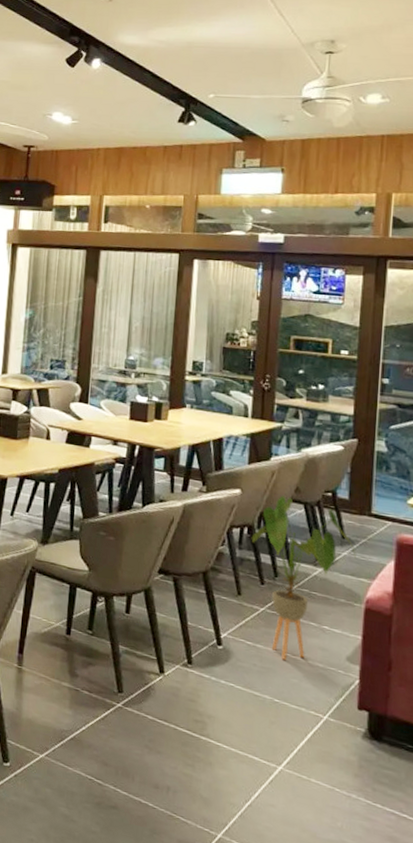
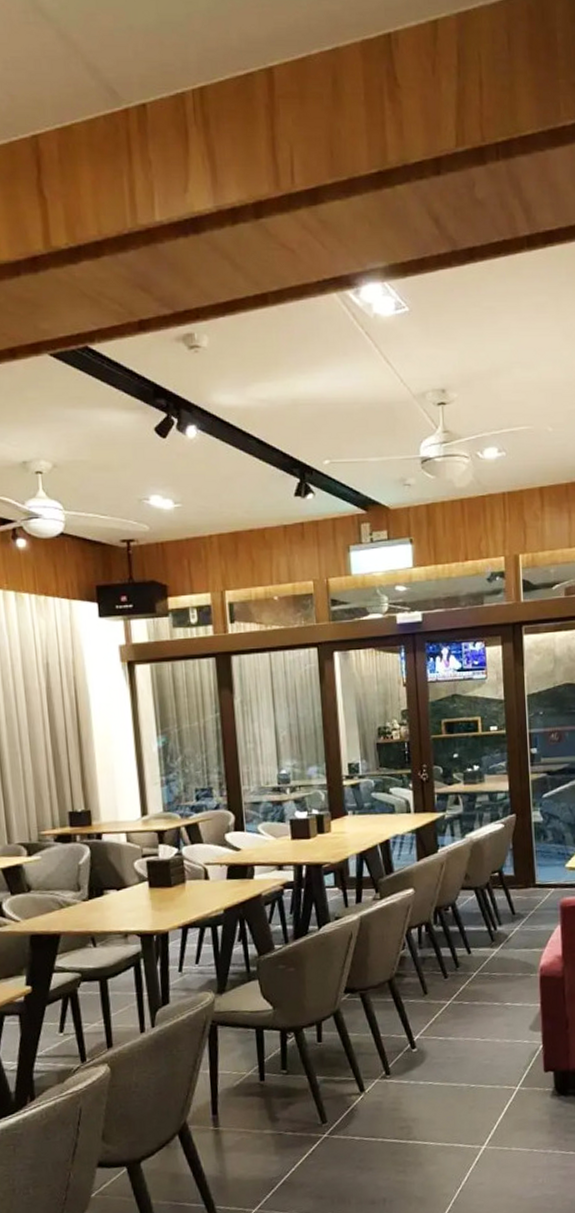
house plant: present [251,496,356,660] -> none [429,885,527,1045]

